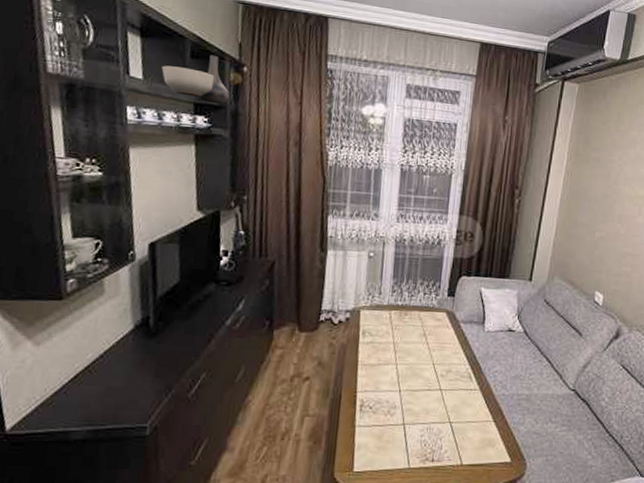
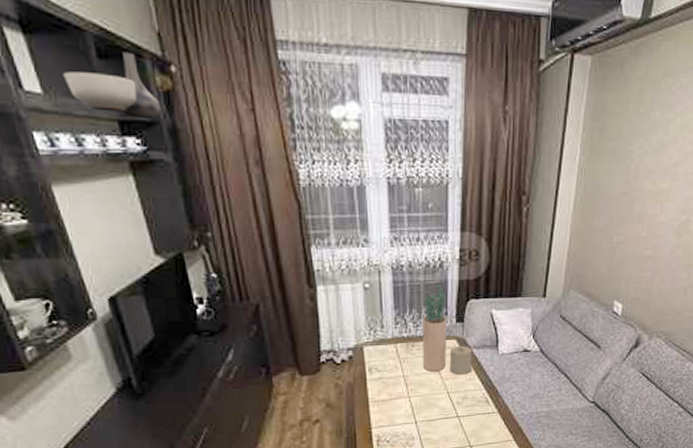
vase: none [412,256,441,343] -> present [422,280,448,373]
candle: none [437,318,460,347] -> present [449,345,472,374]

